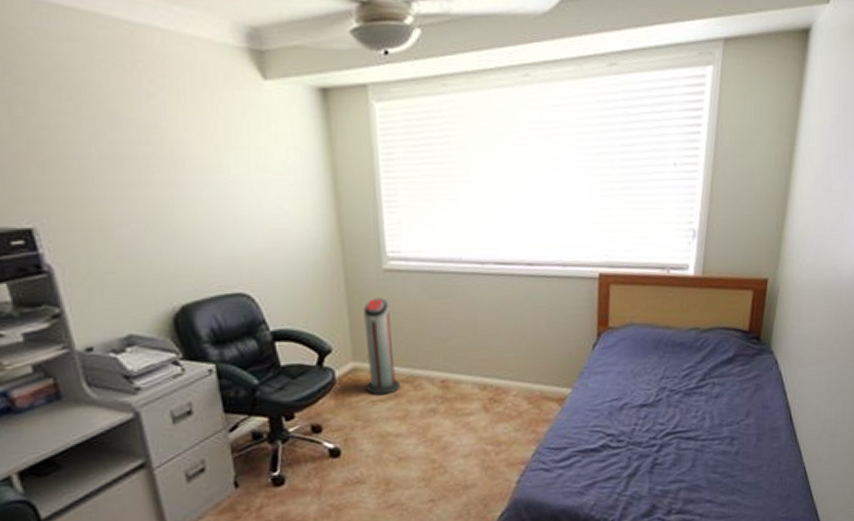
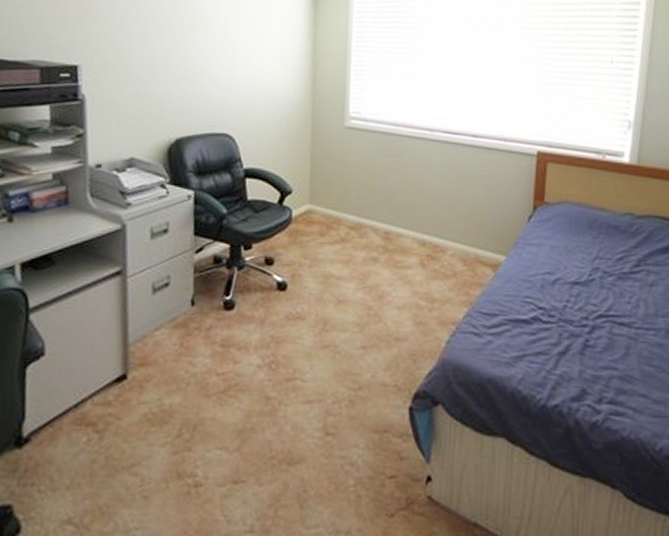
air purifier: present [363,298,401,396] -> none [318,150,348,239]

